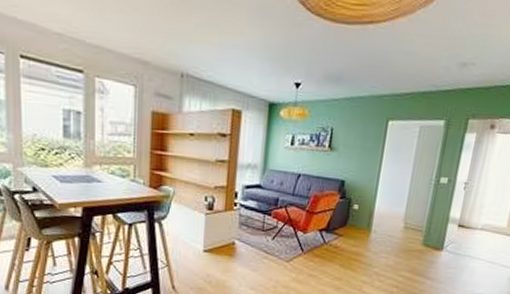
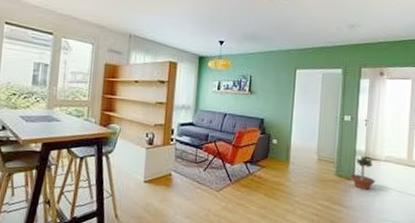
potted tree: none [439,223,468,262] -> present [350,155,376,191]

